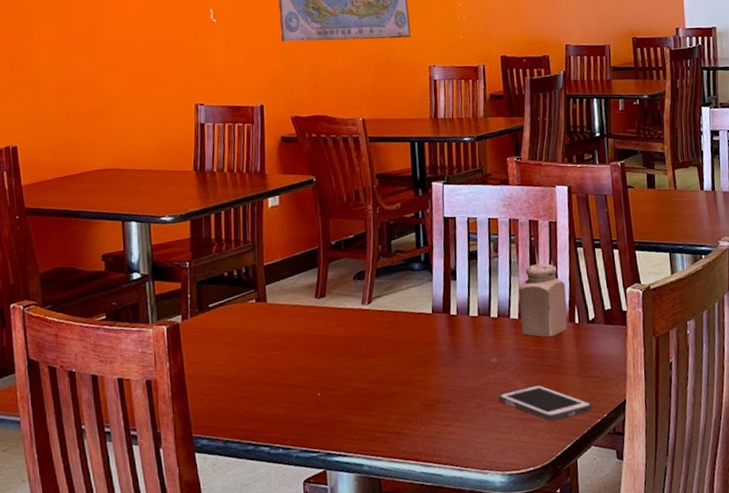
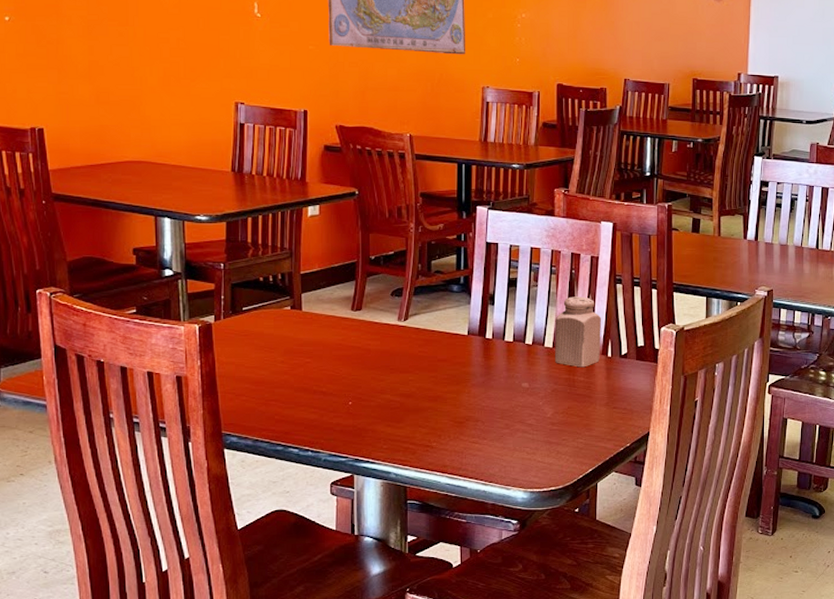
cell phone: present [498,384,593,421] -> none [526,411,617,446]

